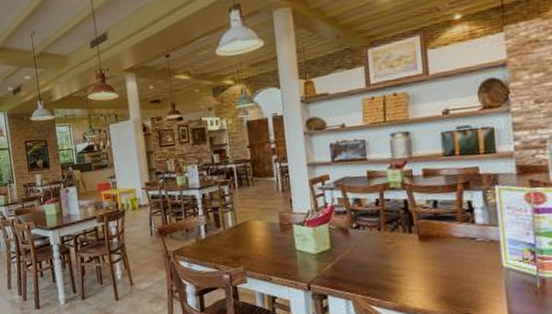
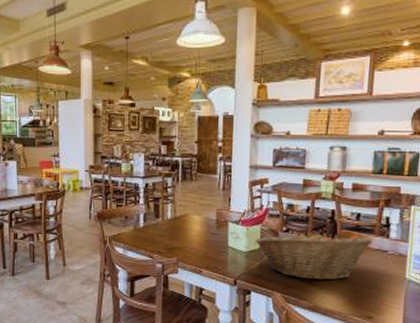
fruit basket: none [324,223,457,278] -> present [255,229,373,281]

